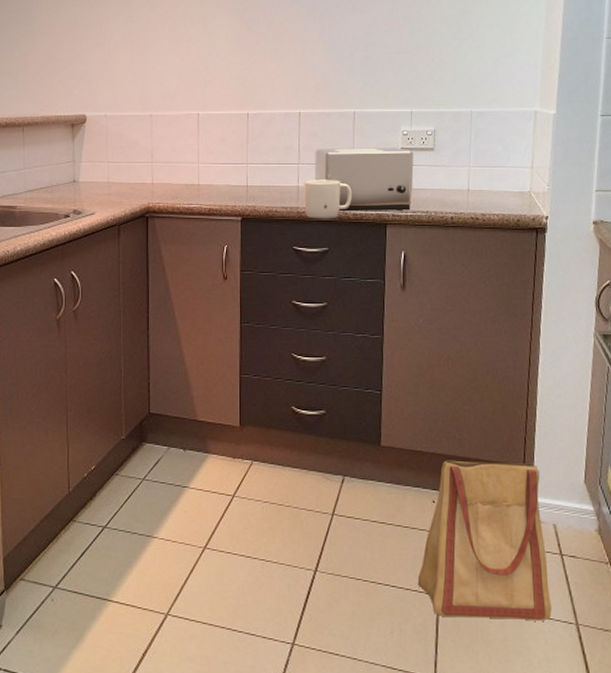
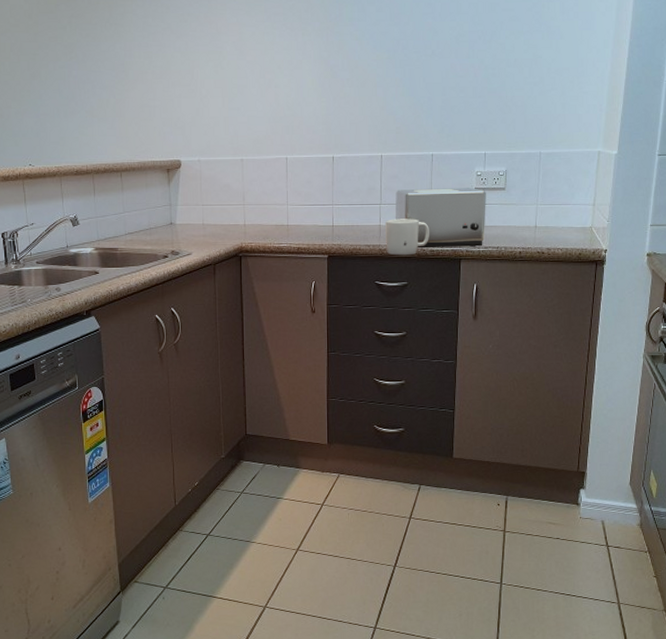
shopping bag: present [417,460,552,621] -> none [483,468,598,602]

